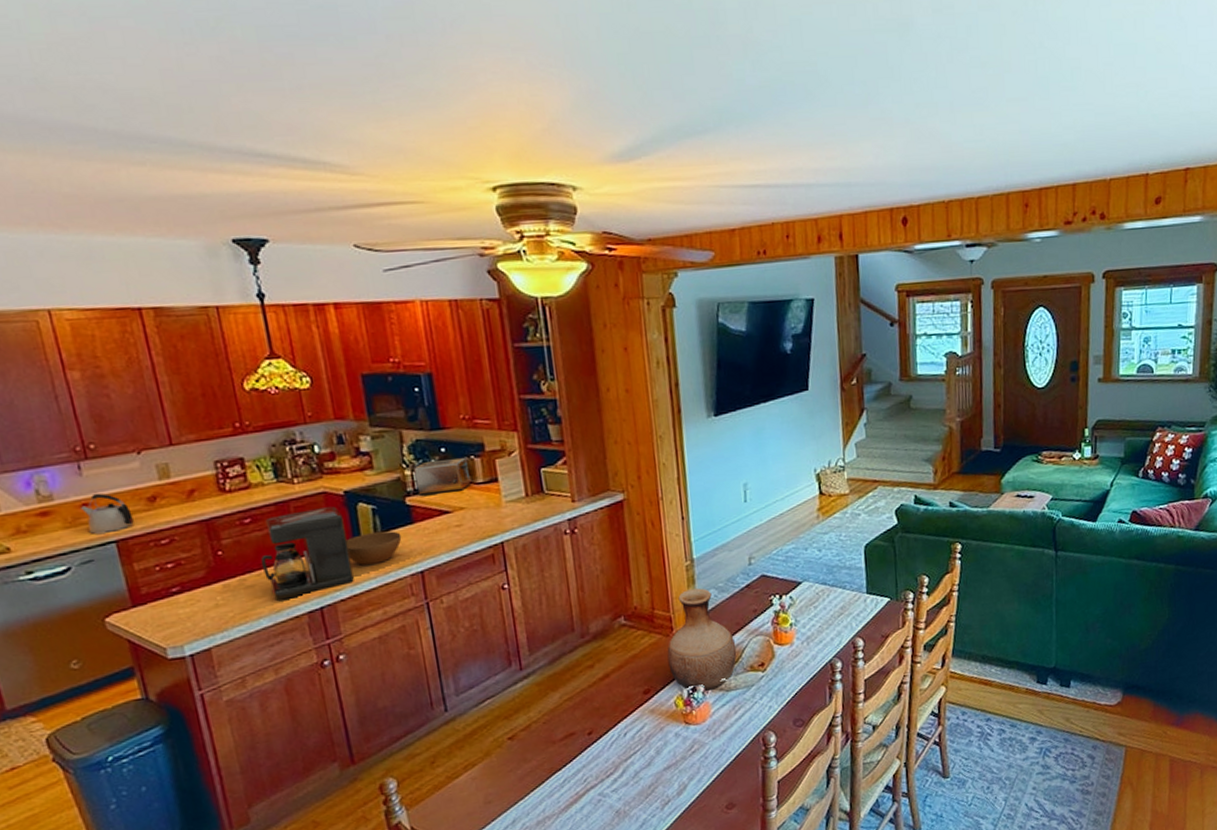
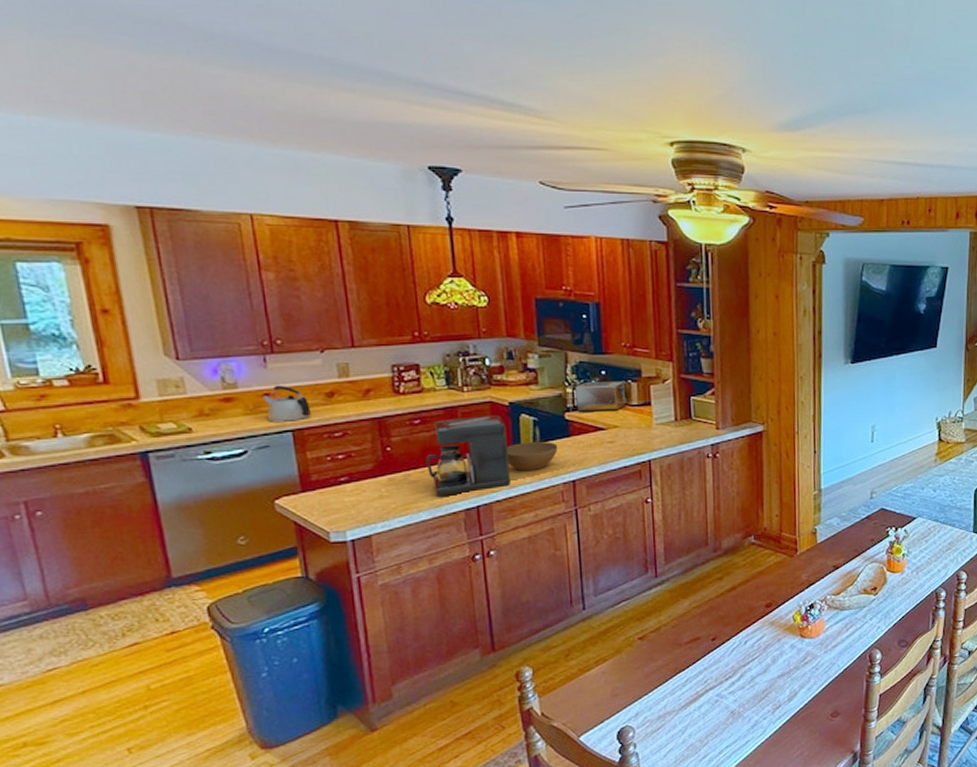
vase: present [667,588,737,693] -> none [790,516,853,610]

